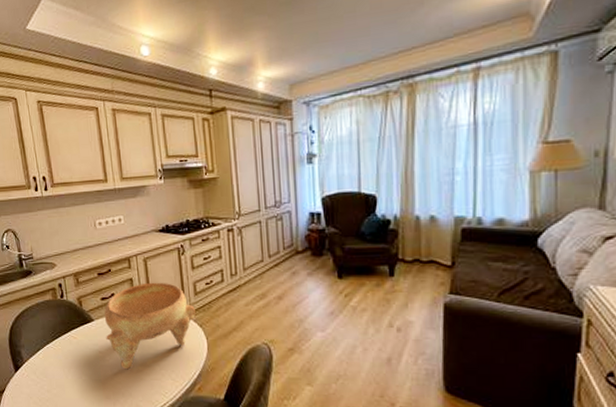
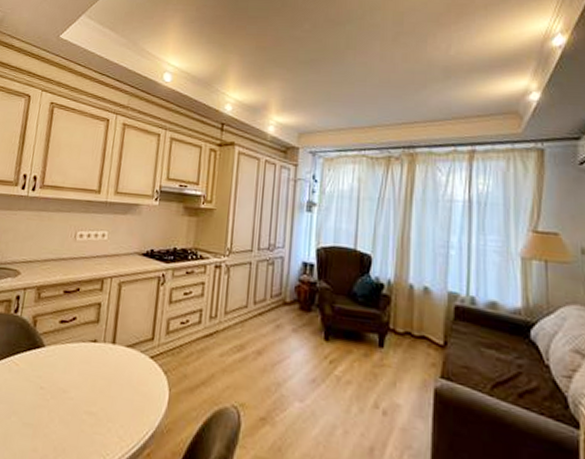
decorative bowl: present [104,282,195,370] -> none [53,310,163,416]

